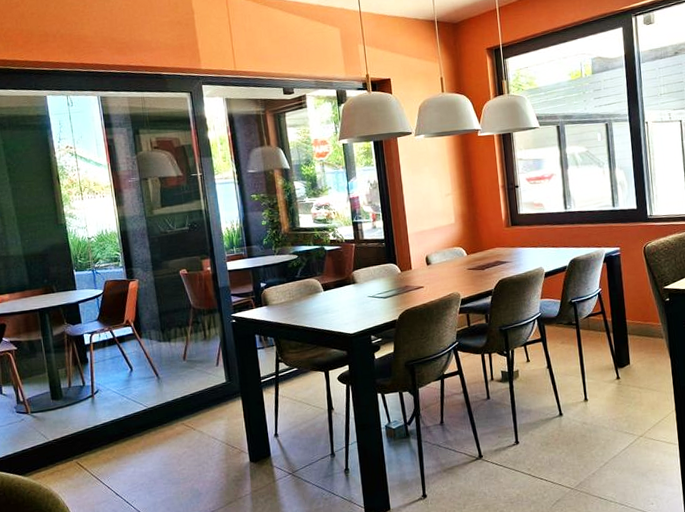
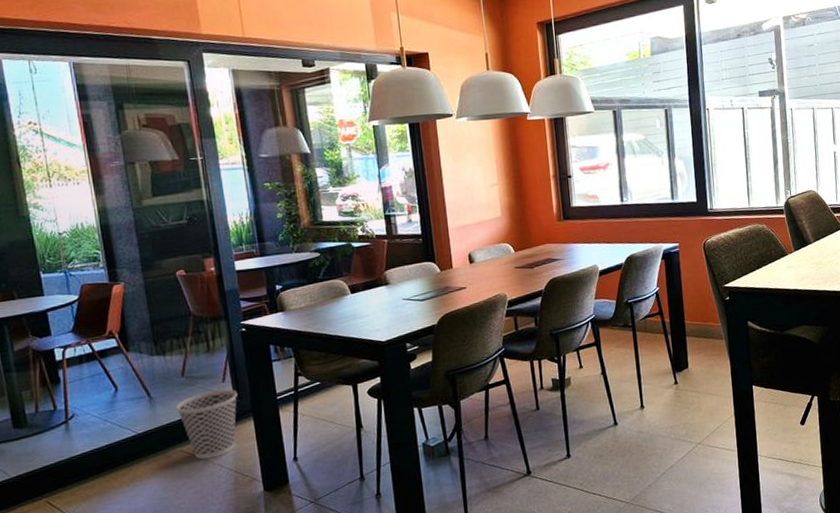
wastebasket: none [179,372,229,433] -> present [176,389,238,460]

